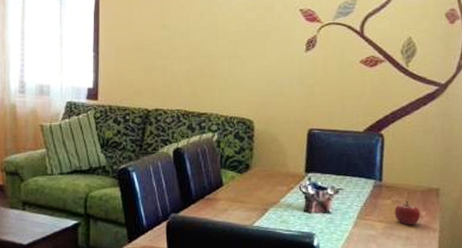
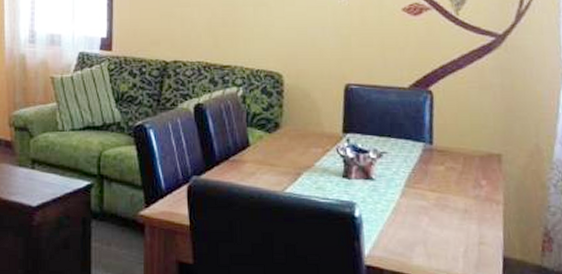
fruit: present [394,200,421,225] -> none [448,167,481,196]

